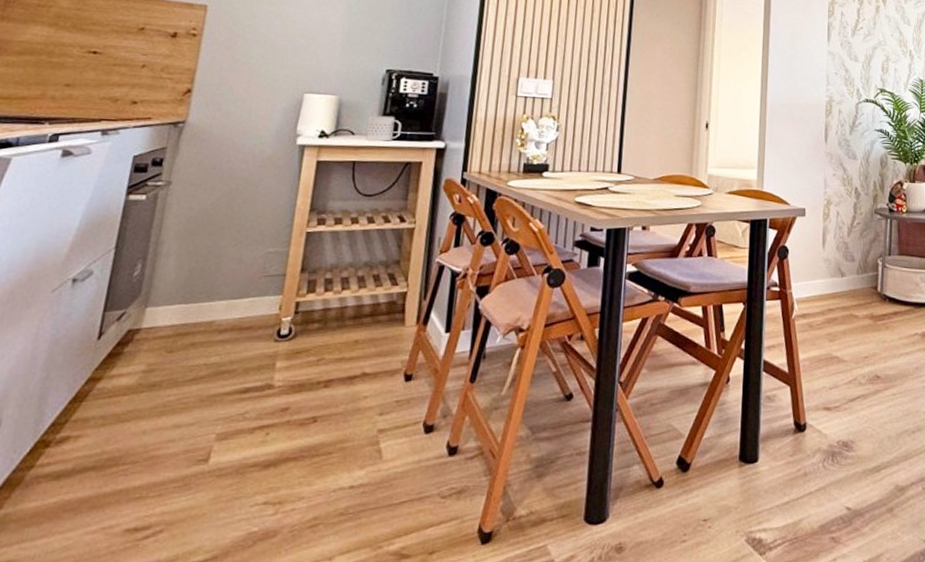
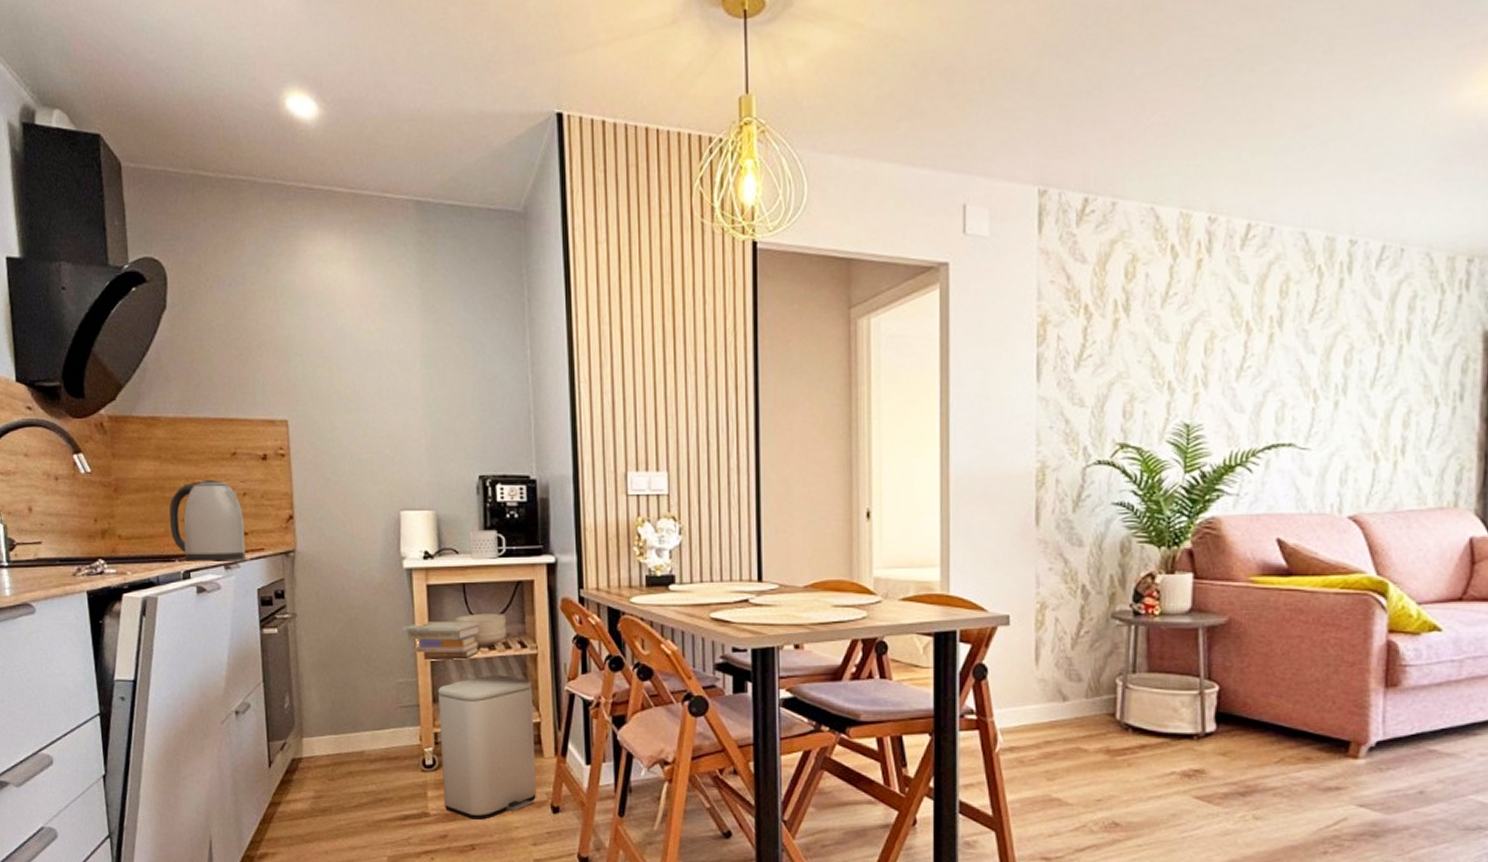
kettle: none [47,50,137,128] -> present [169,480,246,561]
books: none [282,195,363,231] -> present [401,621,479,659]
pedal bin: none [292,246,405,390] -> present [438,675,536,820]
bowl: none [338,189,391,222] -> present [454,613,507,648]

